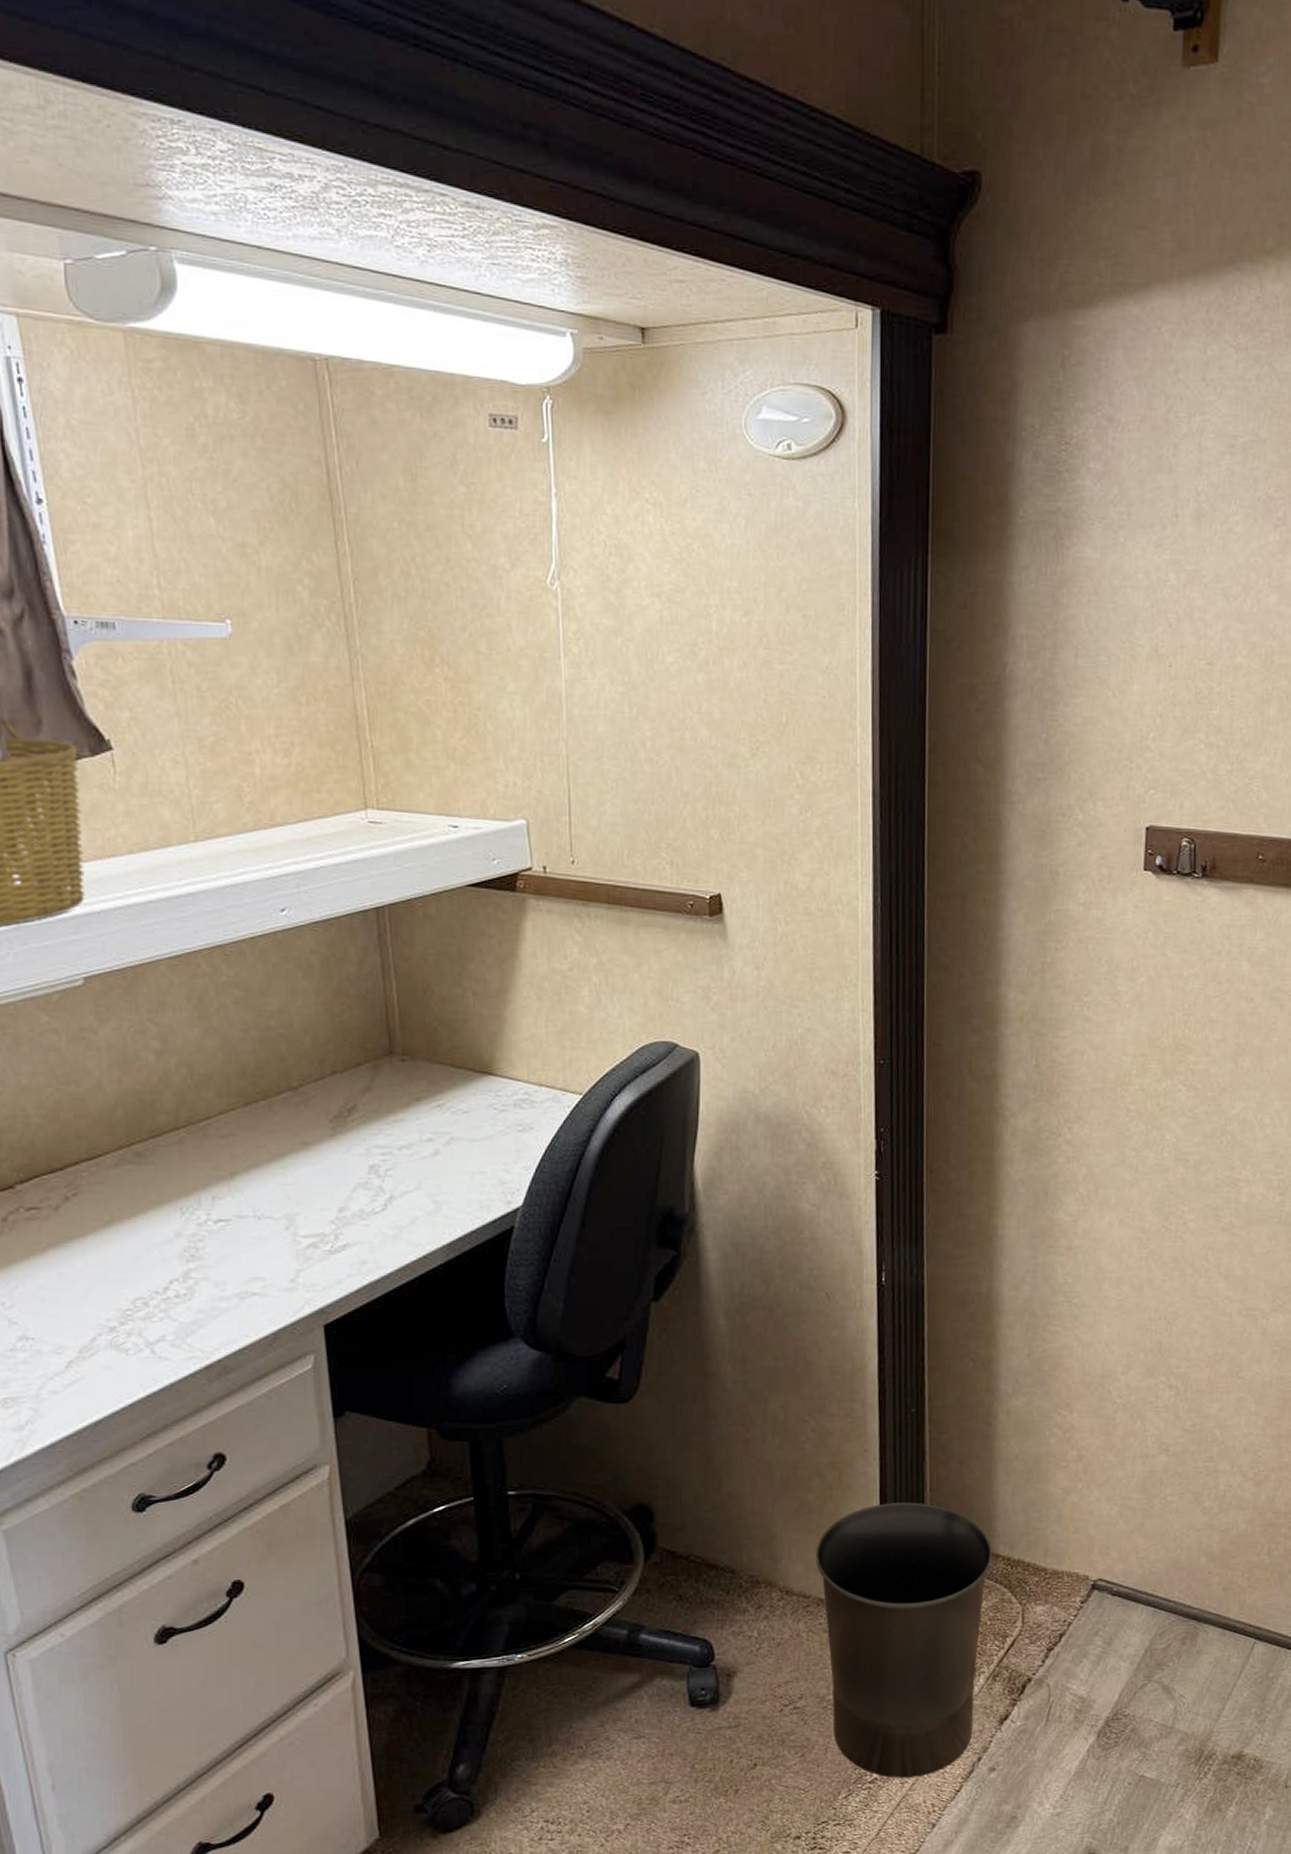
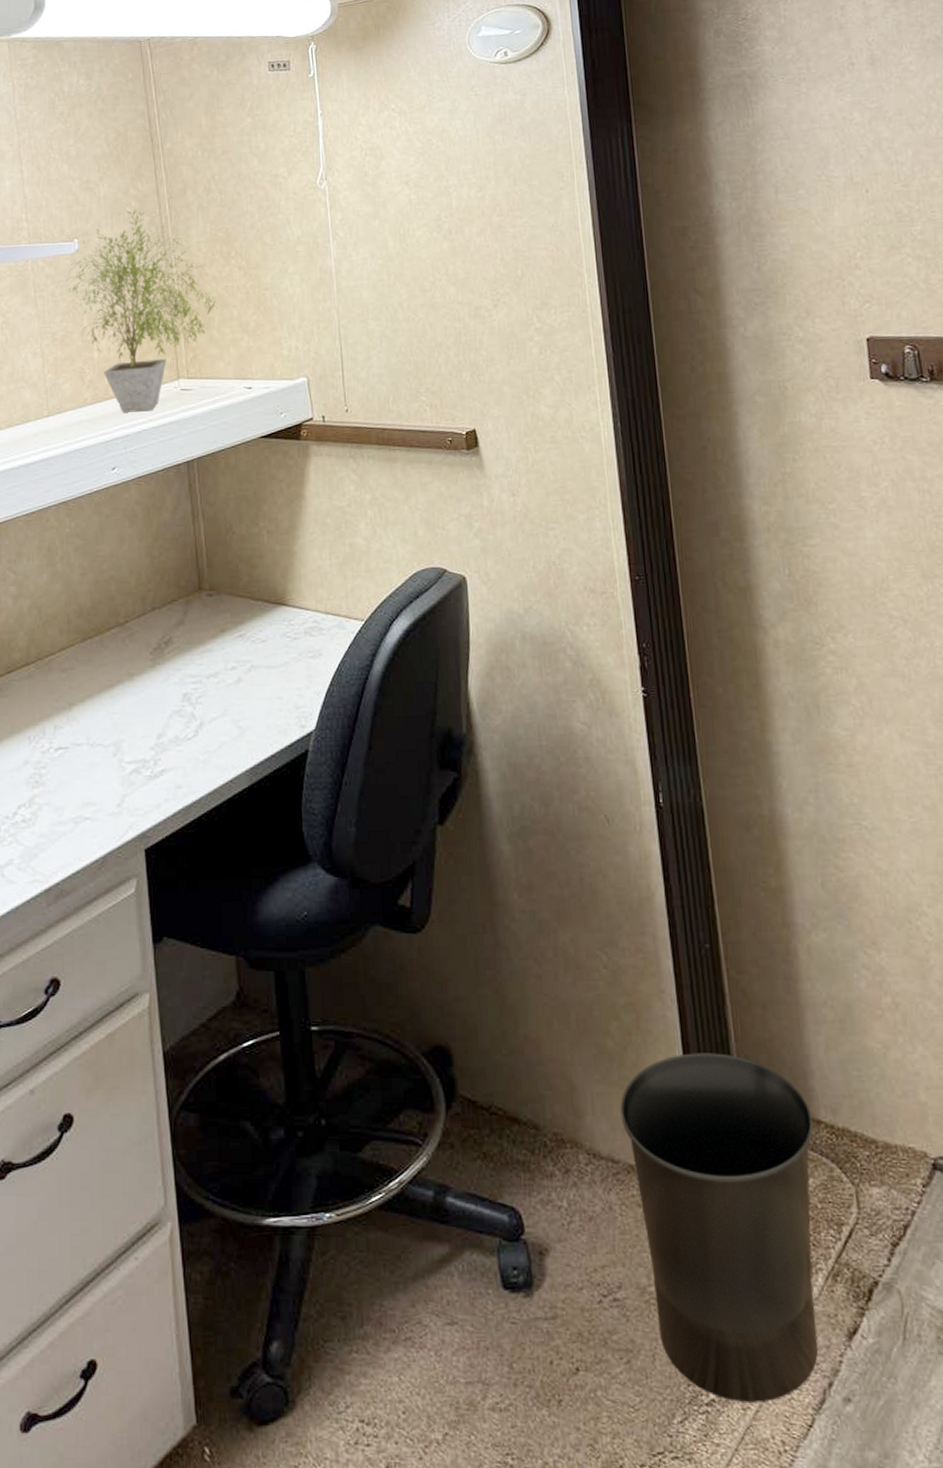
potted plant: none [216,588,418,845] -> present [66,209,218,413]

